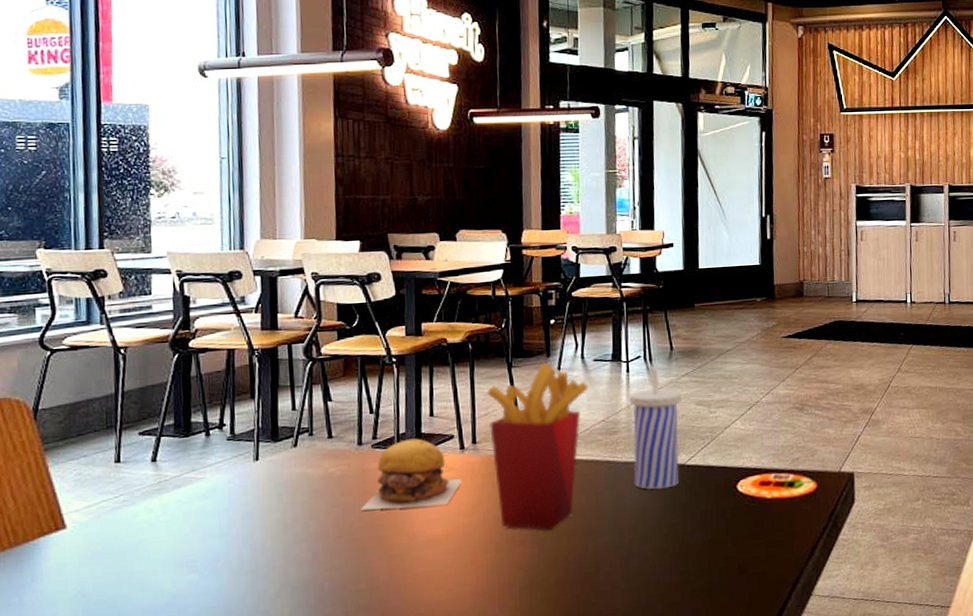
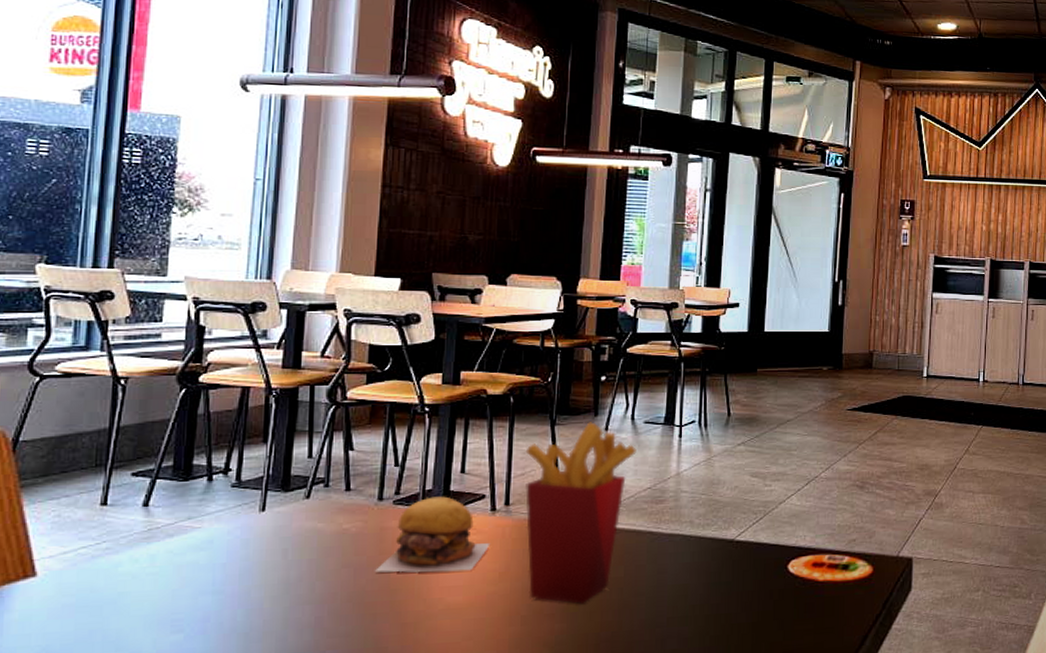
beverage cup: present [629,365,682,490] -> none [678,431,736,566]

